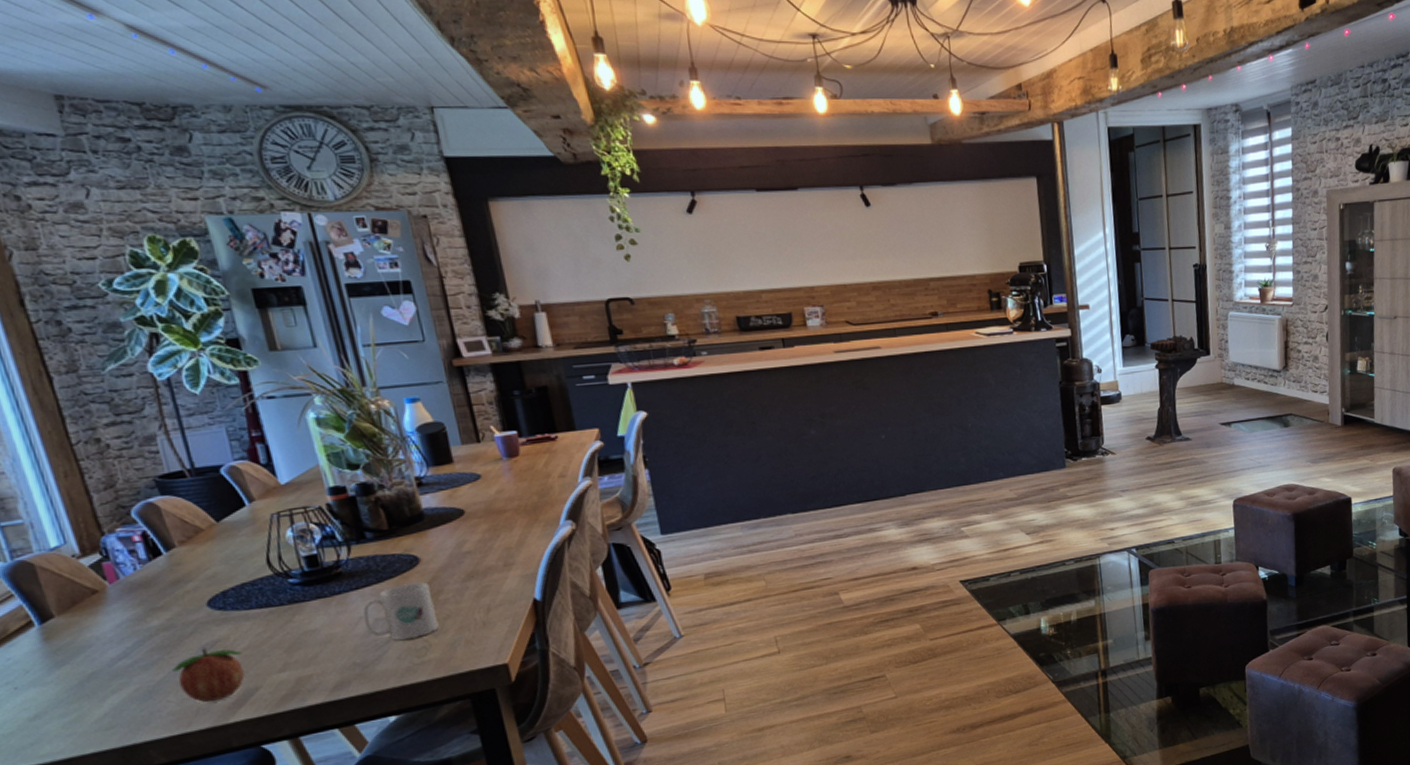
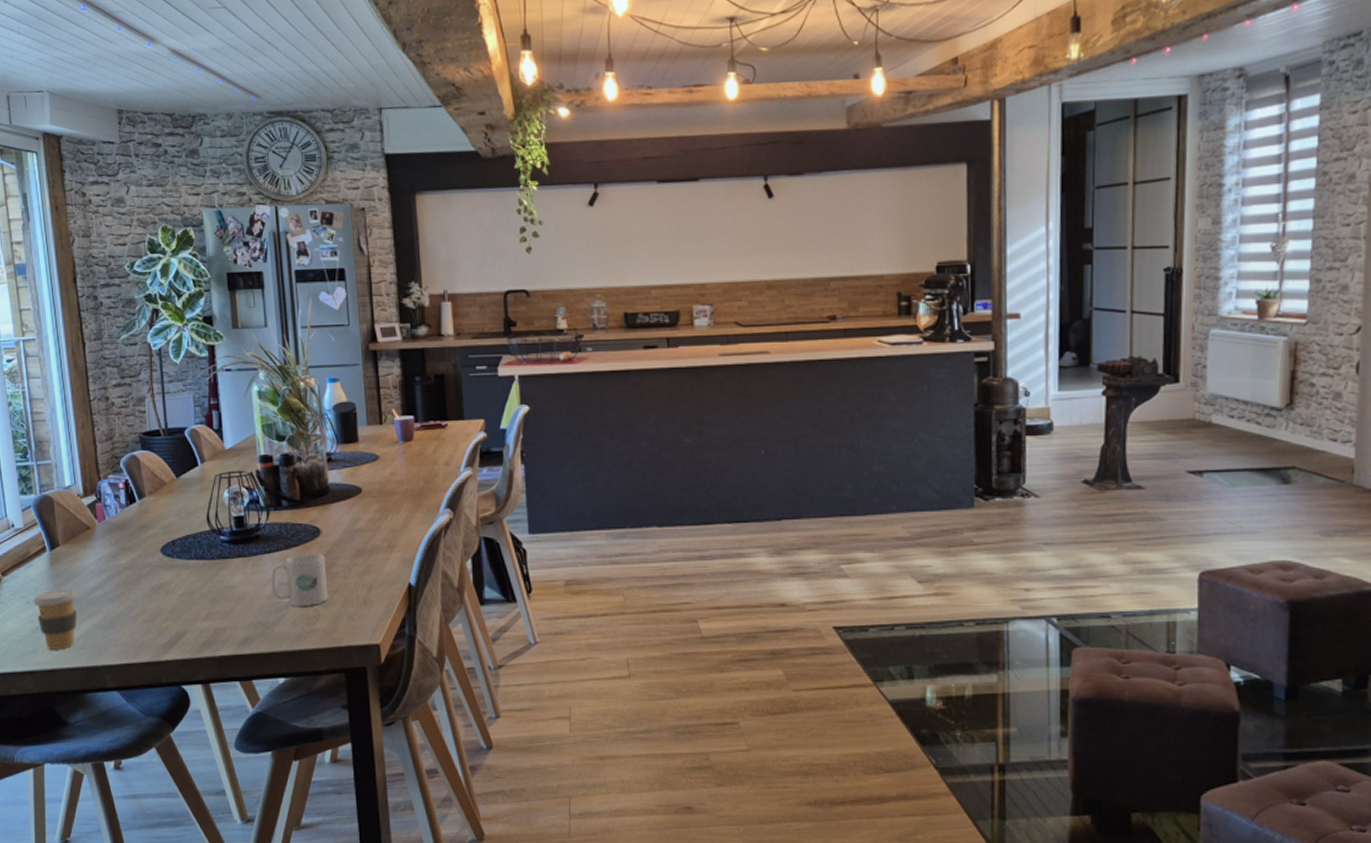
coffee cup: none [24,664,98,738] -> present [33,588,78,650]
fruit: present [172,648,245,702] -> none [129,589,179,638]

